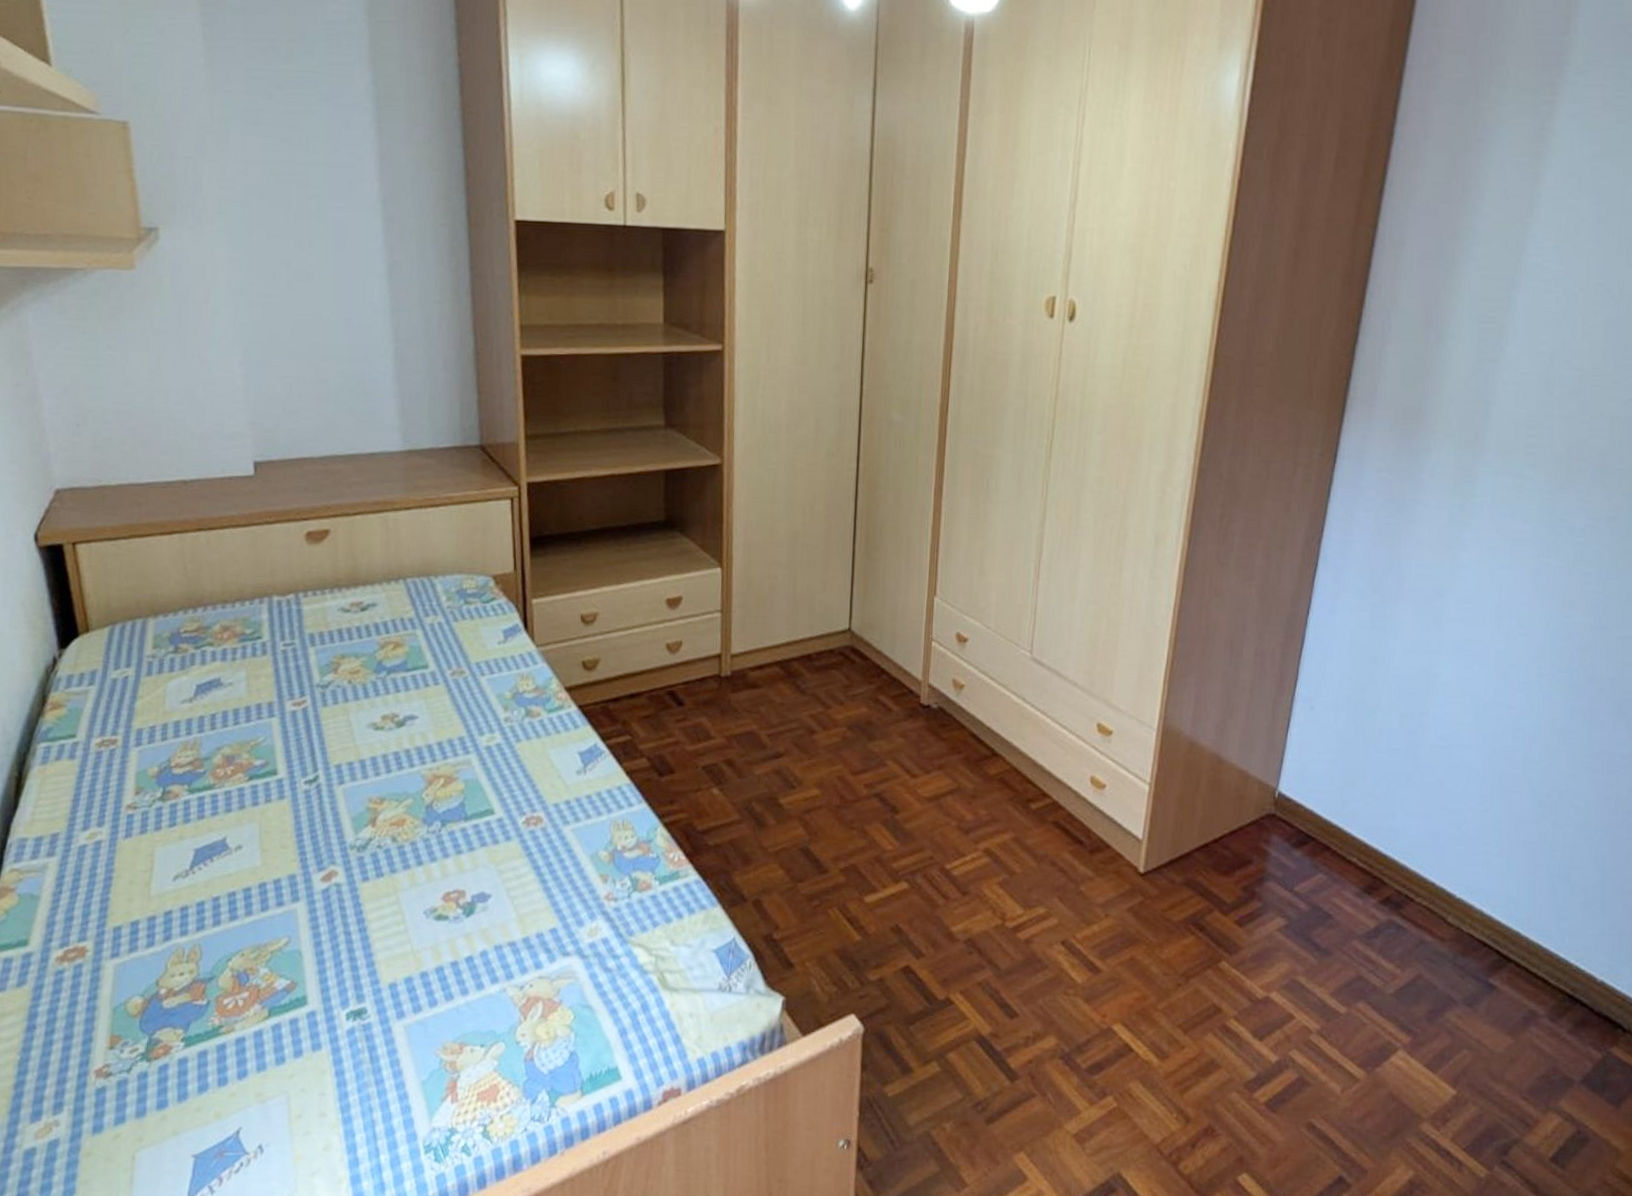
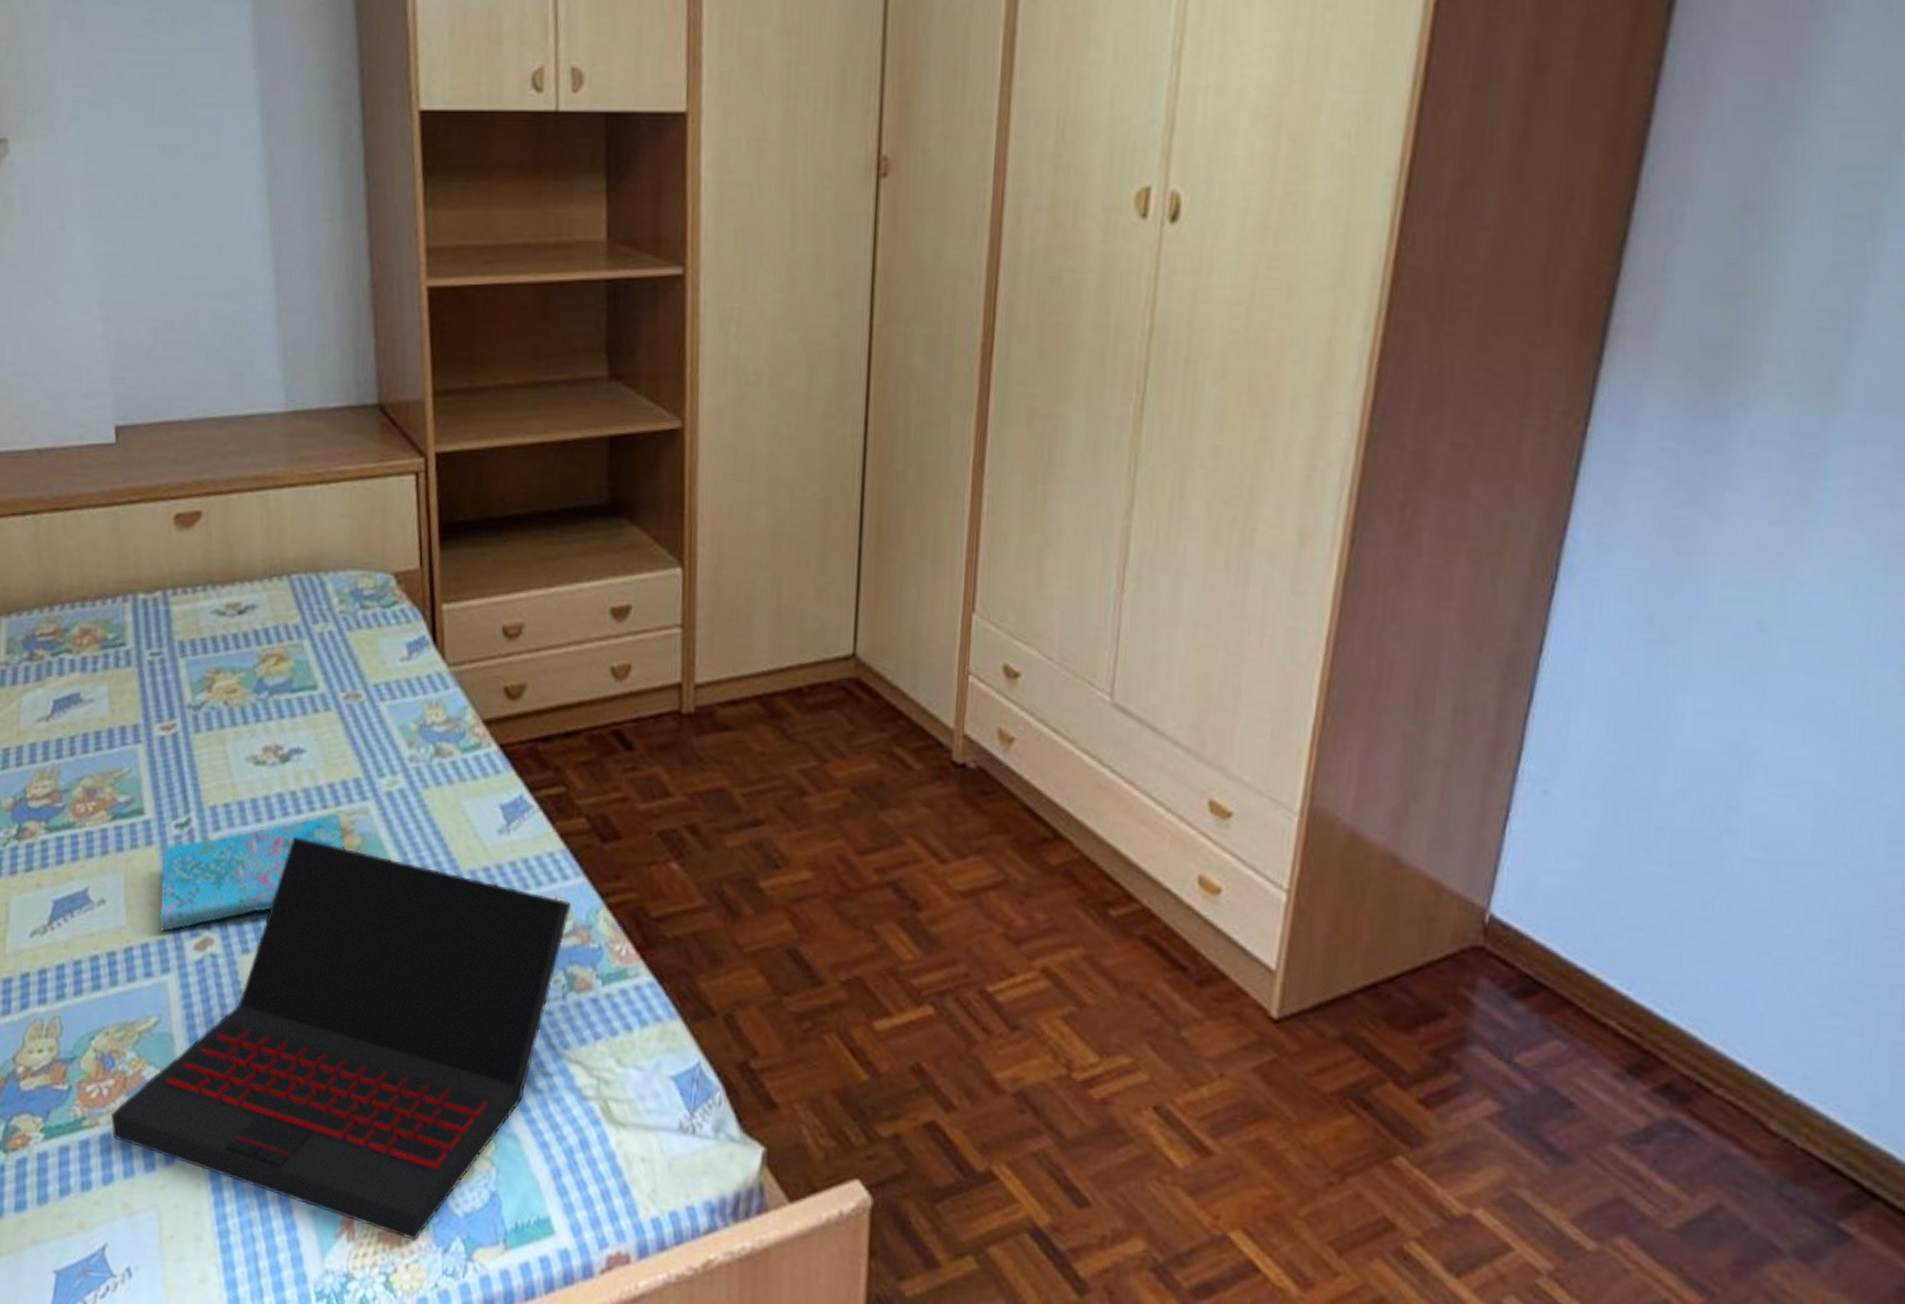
laptop: none [245,786,636,1096] -> present [110,837,572,1241]
cover: none [290,765,451,868] -> present [159,812,345,932]

